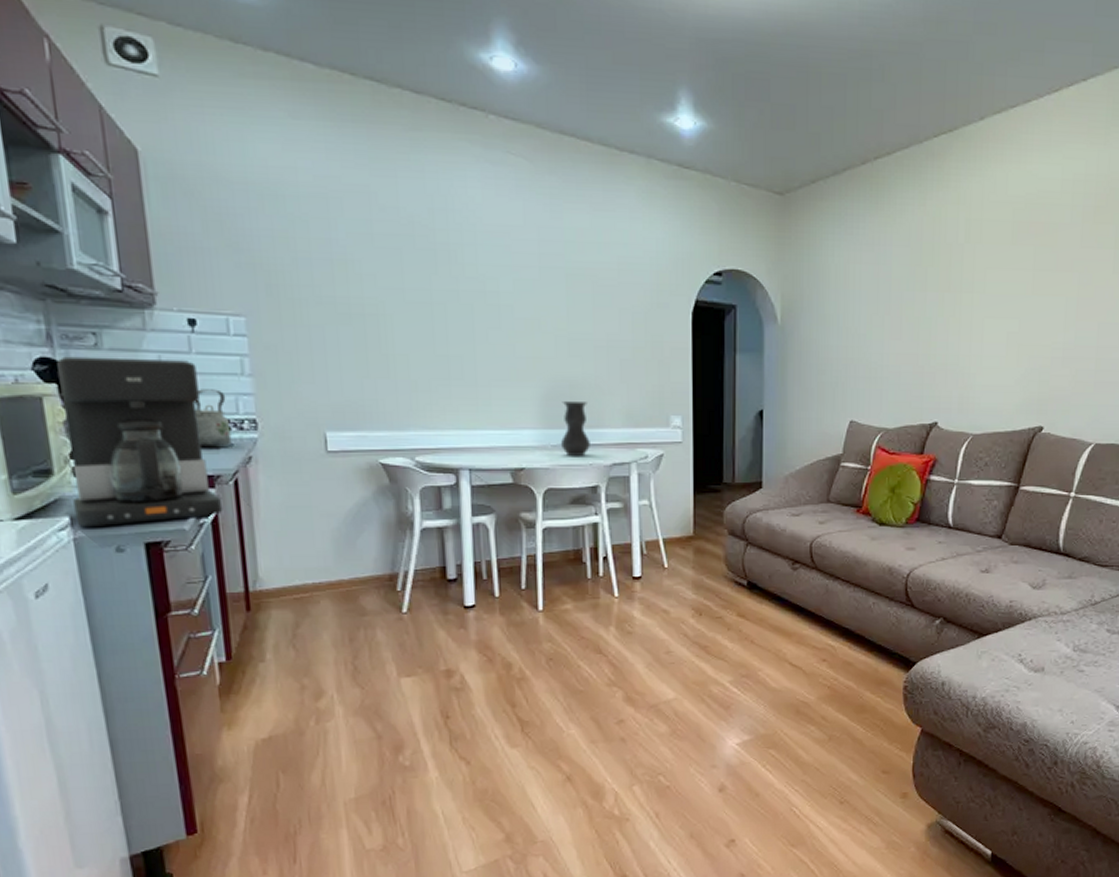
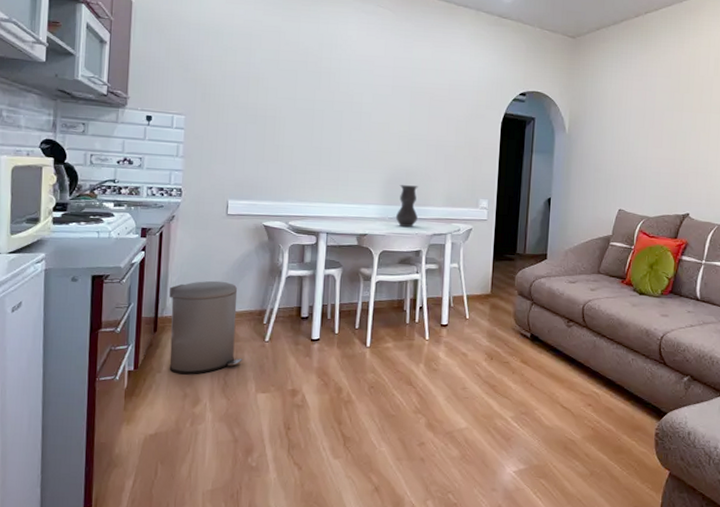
coffee maker: present [57,356,223,526] -> none [49,139,149,262]
kettle: present [194,389,232,448] -> none [140,165,164,208]
pedal bin: none [260,540,376,662] -> present [169,280,243,375]

